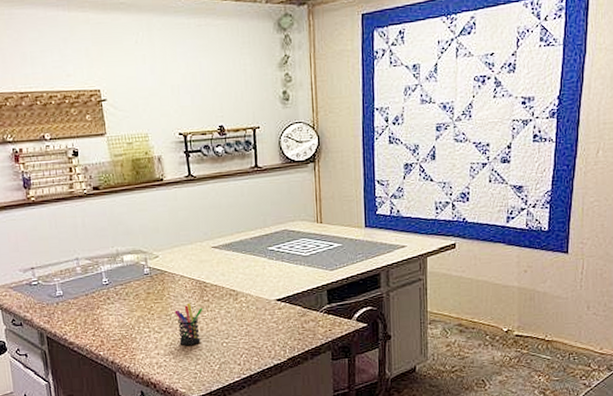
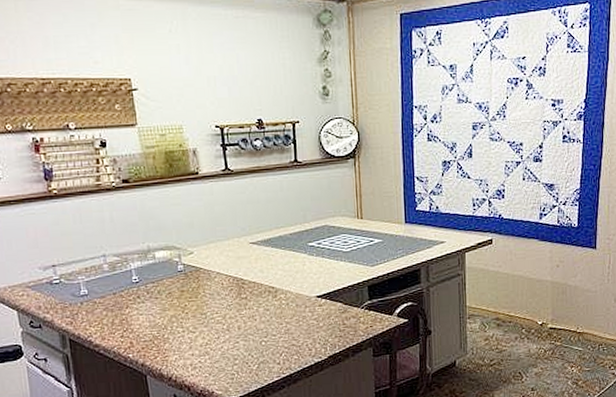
pen holder: present [174,303,203,346] -> none [210,300,241,346]

